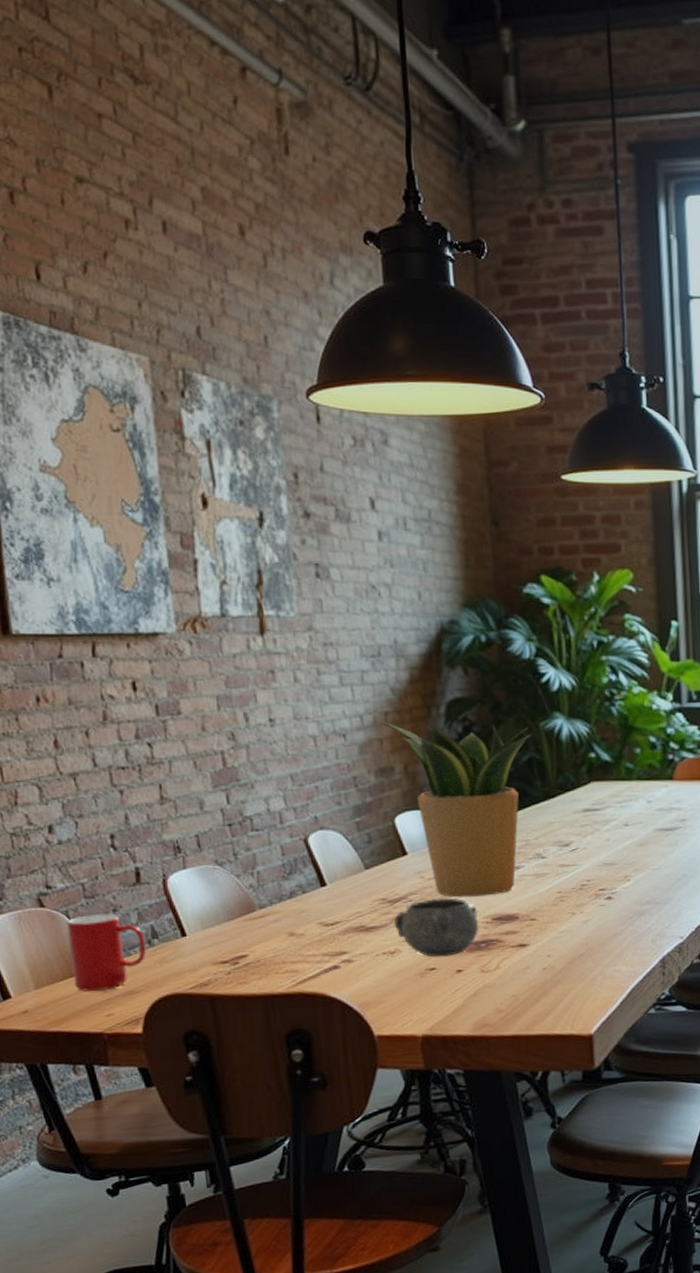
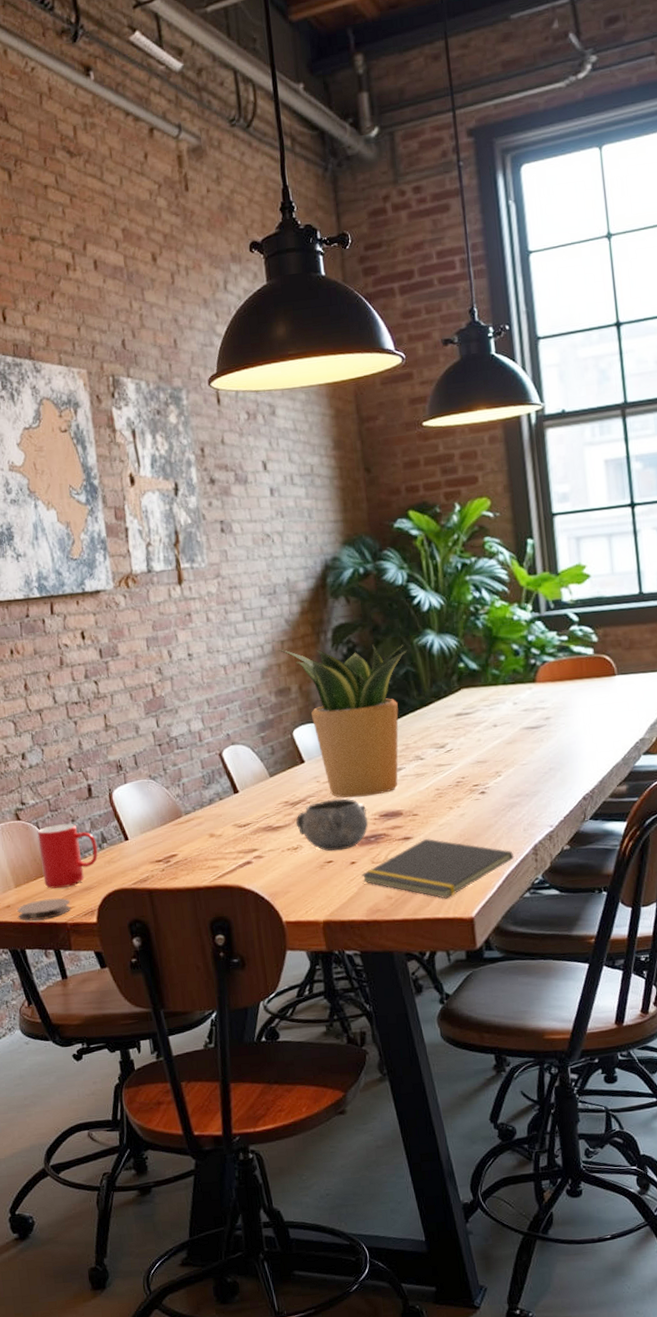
coaster: none [37,1003,110,1030] -> present [17,898,71,921]
notepad: none [468,946,641,1014] -> present [361,838,515,899]

